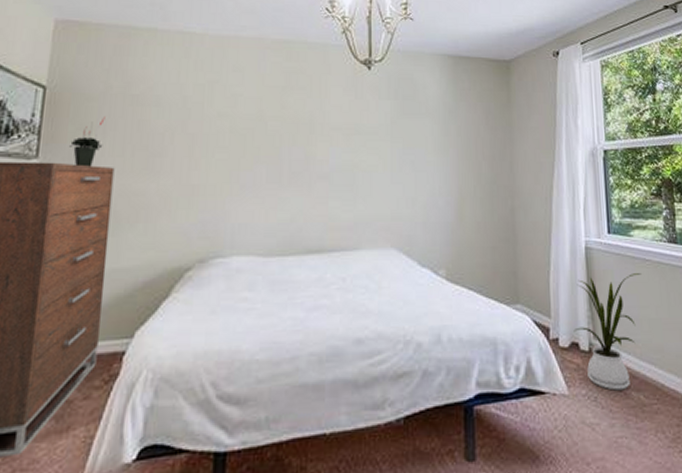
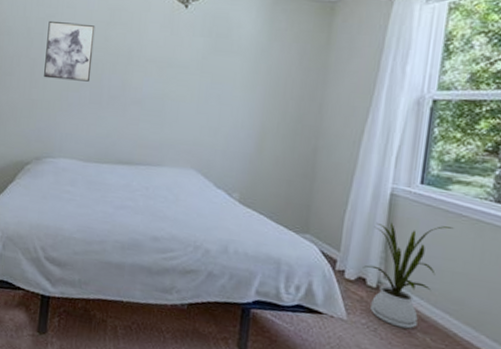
wall art: none [206,87,269,157] -> present [44,20,96,82]

